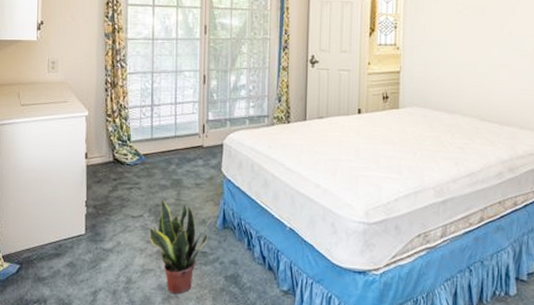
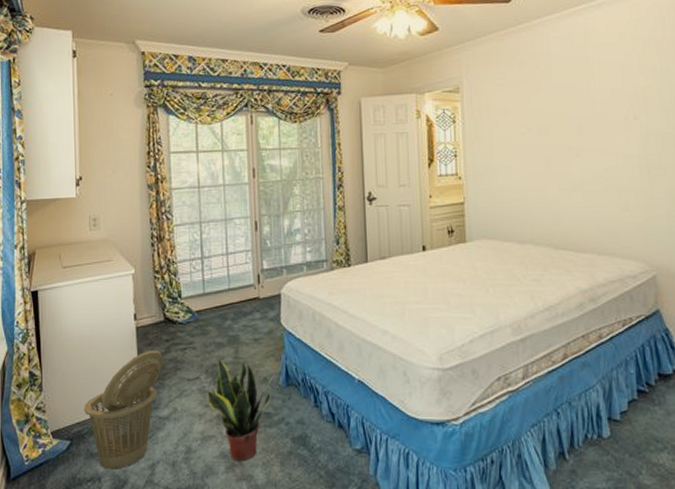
laundry basket: none [33,187,111,294] -> present [83,350,165,469]

